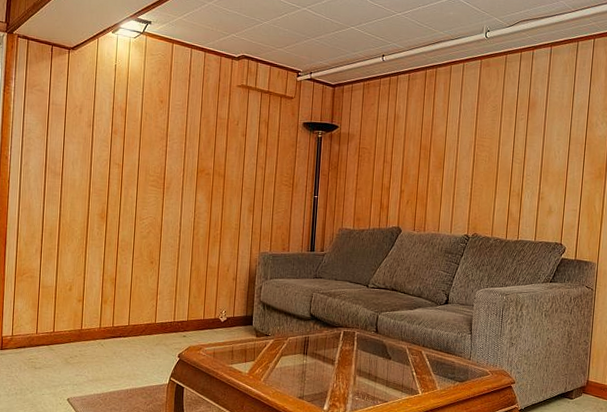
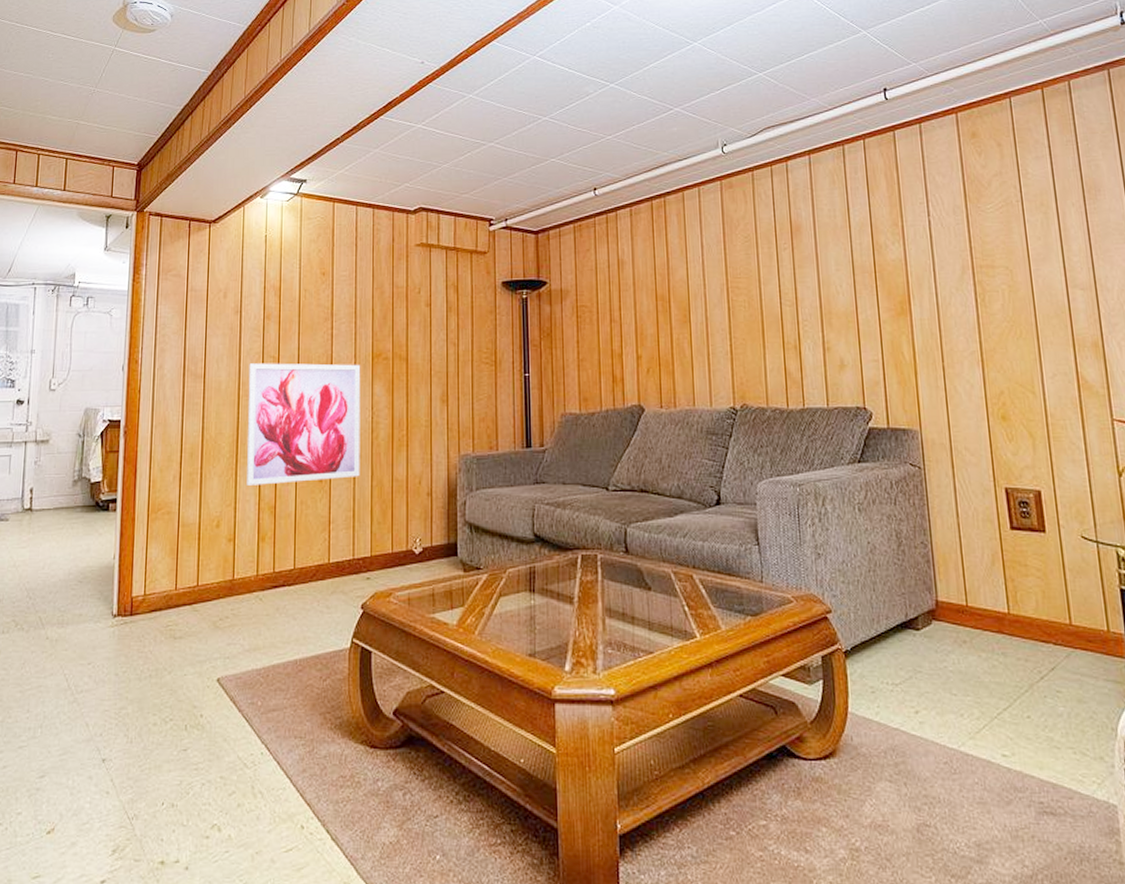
wall art: none [94,168,188,262] -> present [247,363,361,485]

